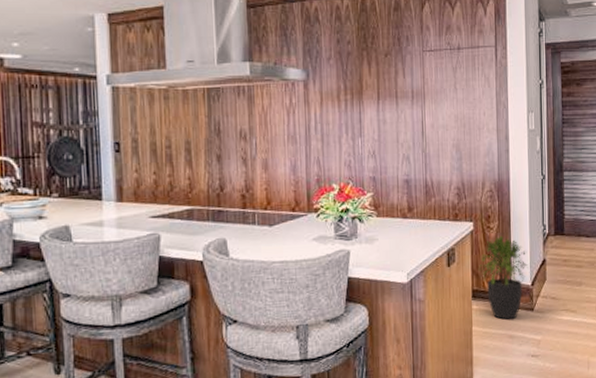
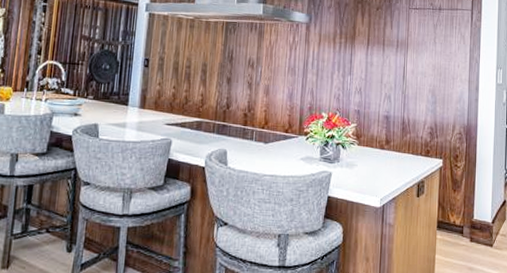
potted plant: present [478,235,529,320] -> none [444,174,490,252]

